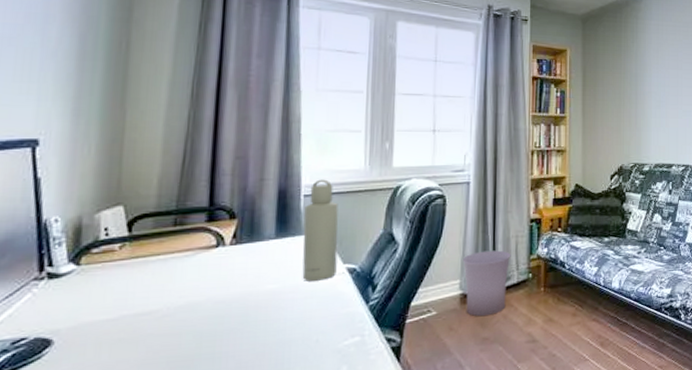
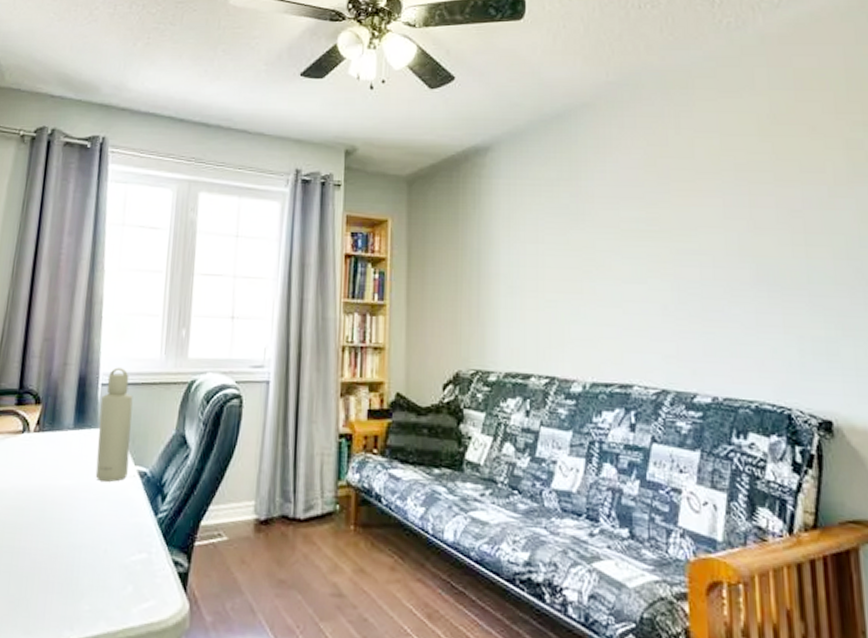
waste bin: present [462,250,511,317] -> none [258,468,315,552]

